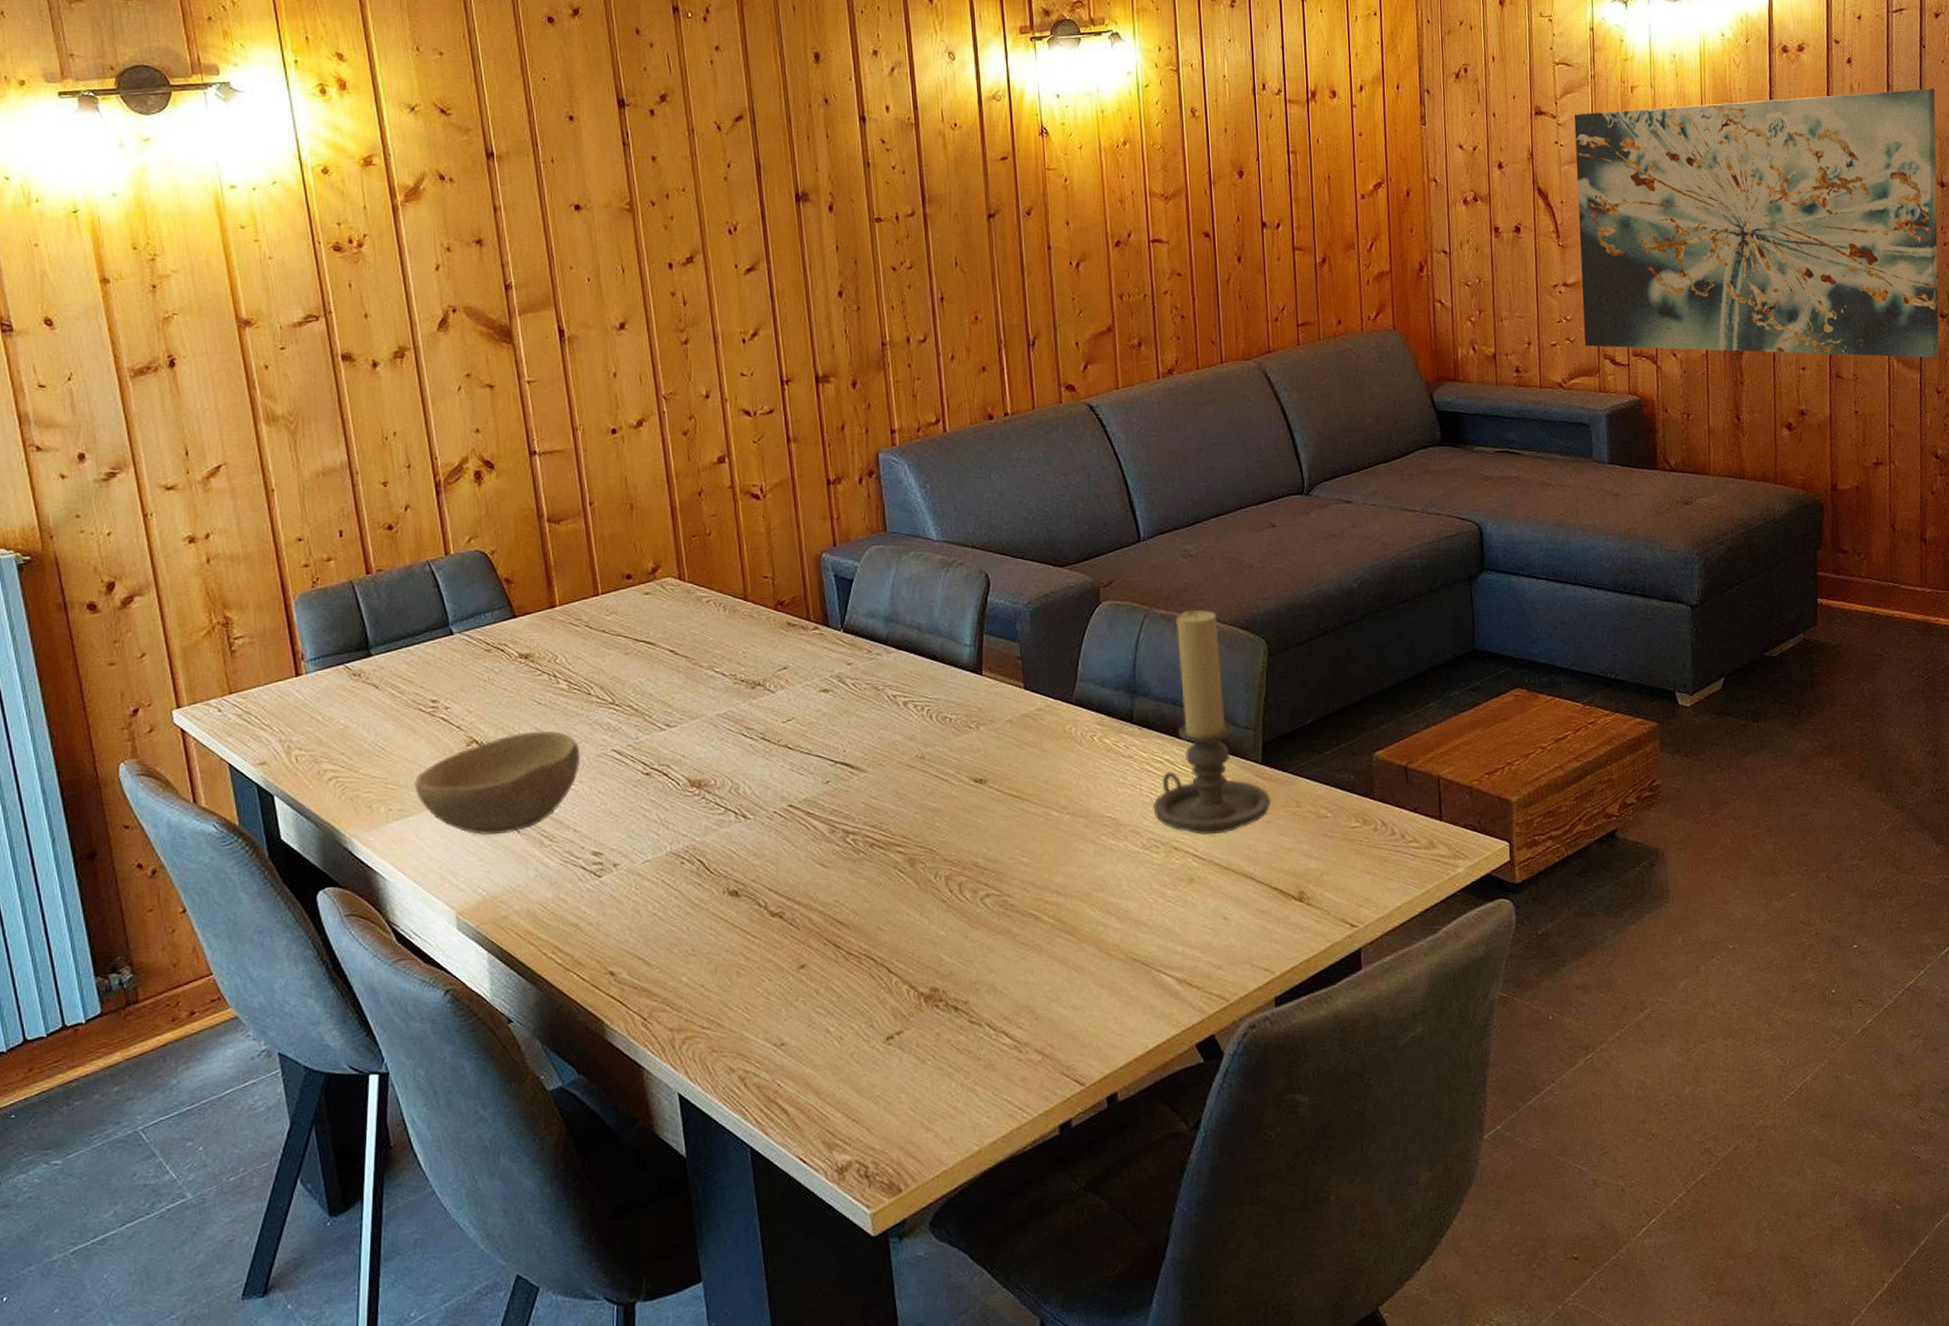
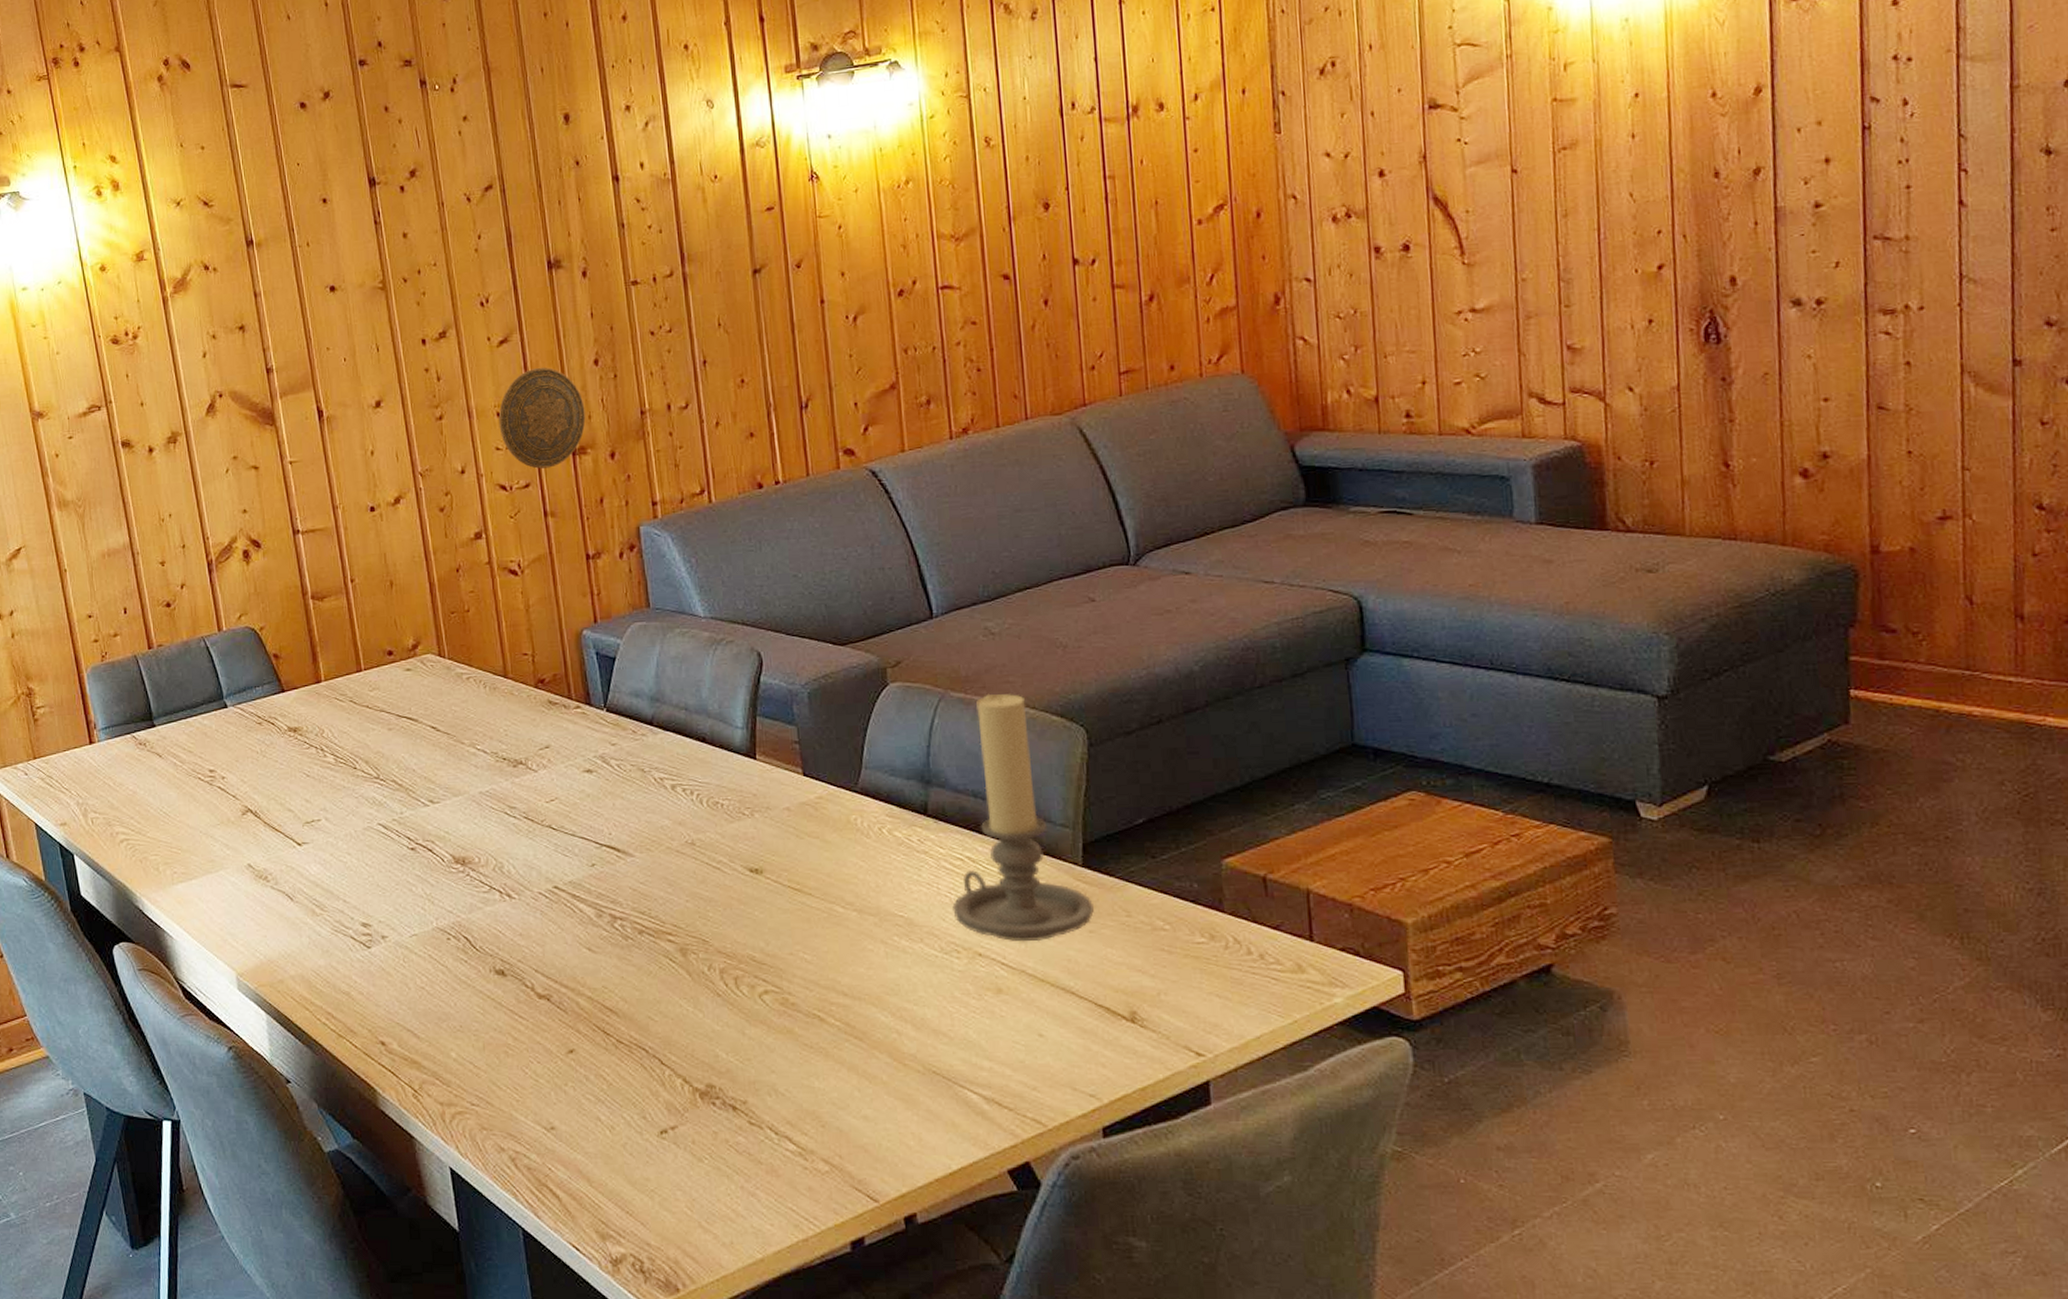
bowl: present [414,730,581,836] -> none [196,802,348,902]
decorative plate: none [744,296,829,395] -> present [498,367,586,469]
wall art: present [1574,88,1939,358] -> none [1483,26,2044,384]

